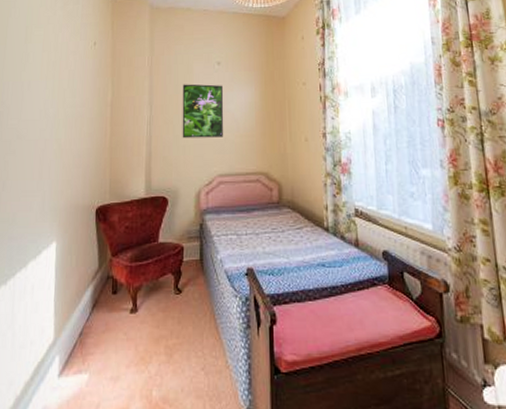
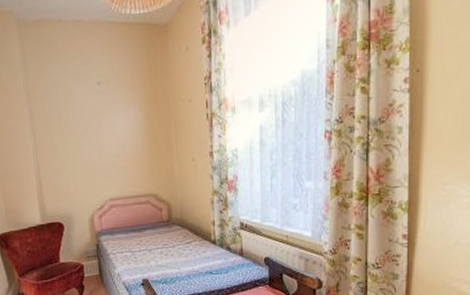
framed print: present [182,84,224,139] -> none [63,107,111,166]

